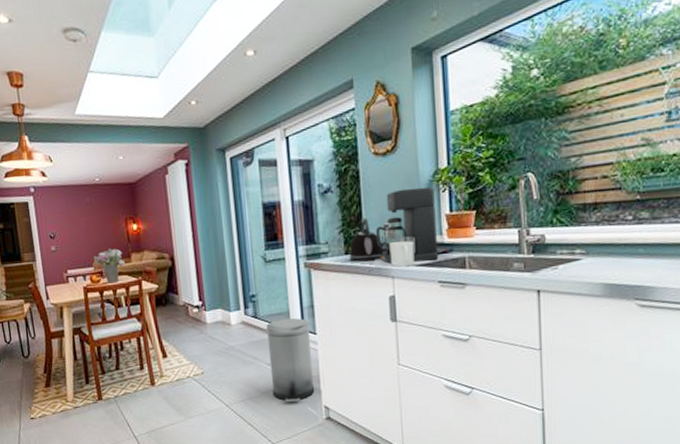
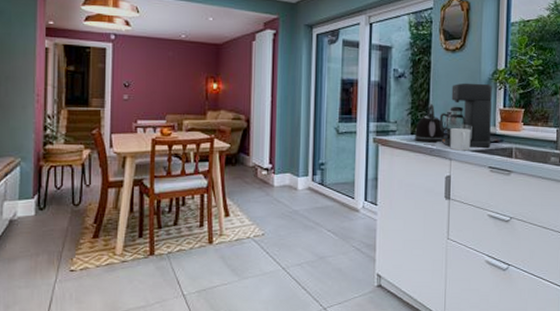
flower bouquet: present [93,248,125,284] -> none [167,104,199,138]
pedal bin: present [266,318,315,402] -> none [329,189,372,268]

